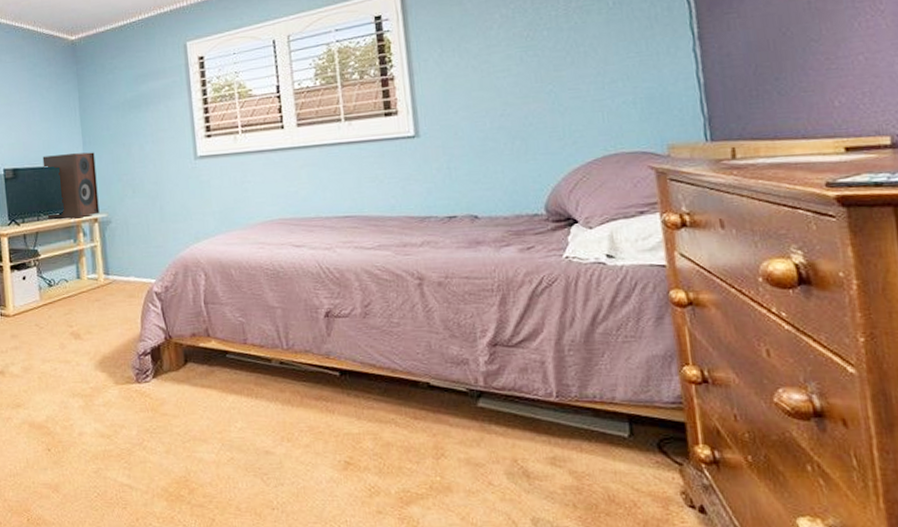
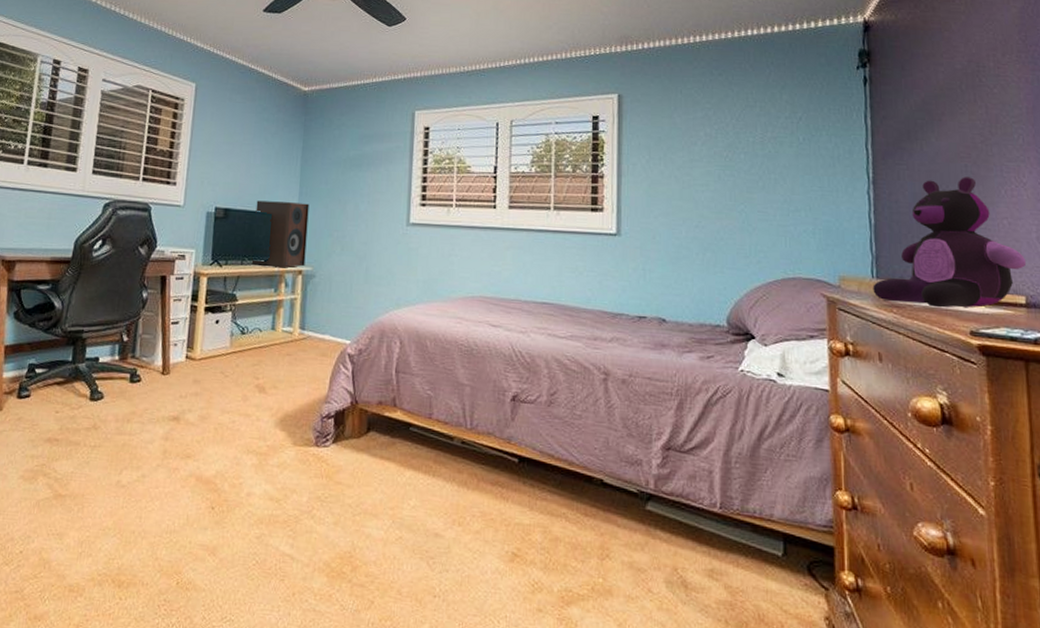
stuffed animal: none [707,14,890,164] -> present [873,177,1027,308]

